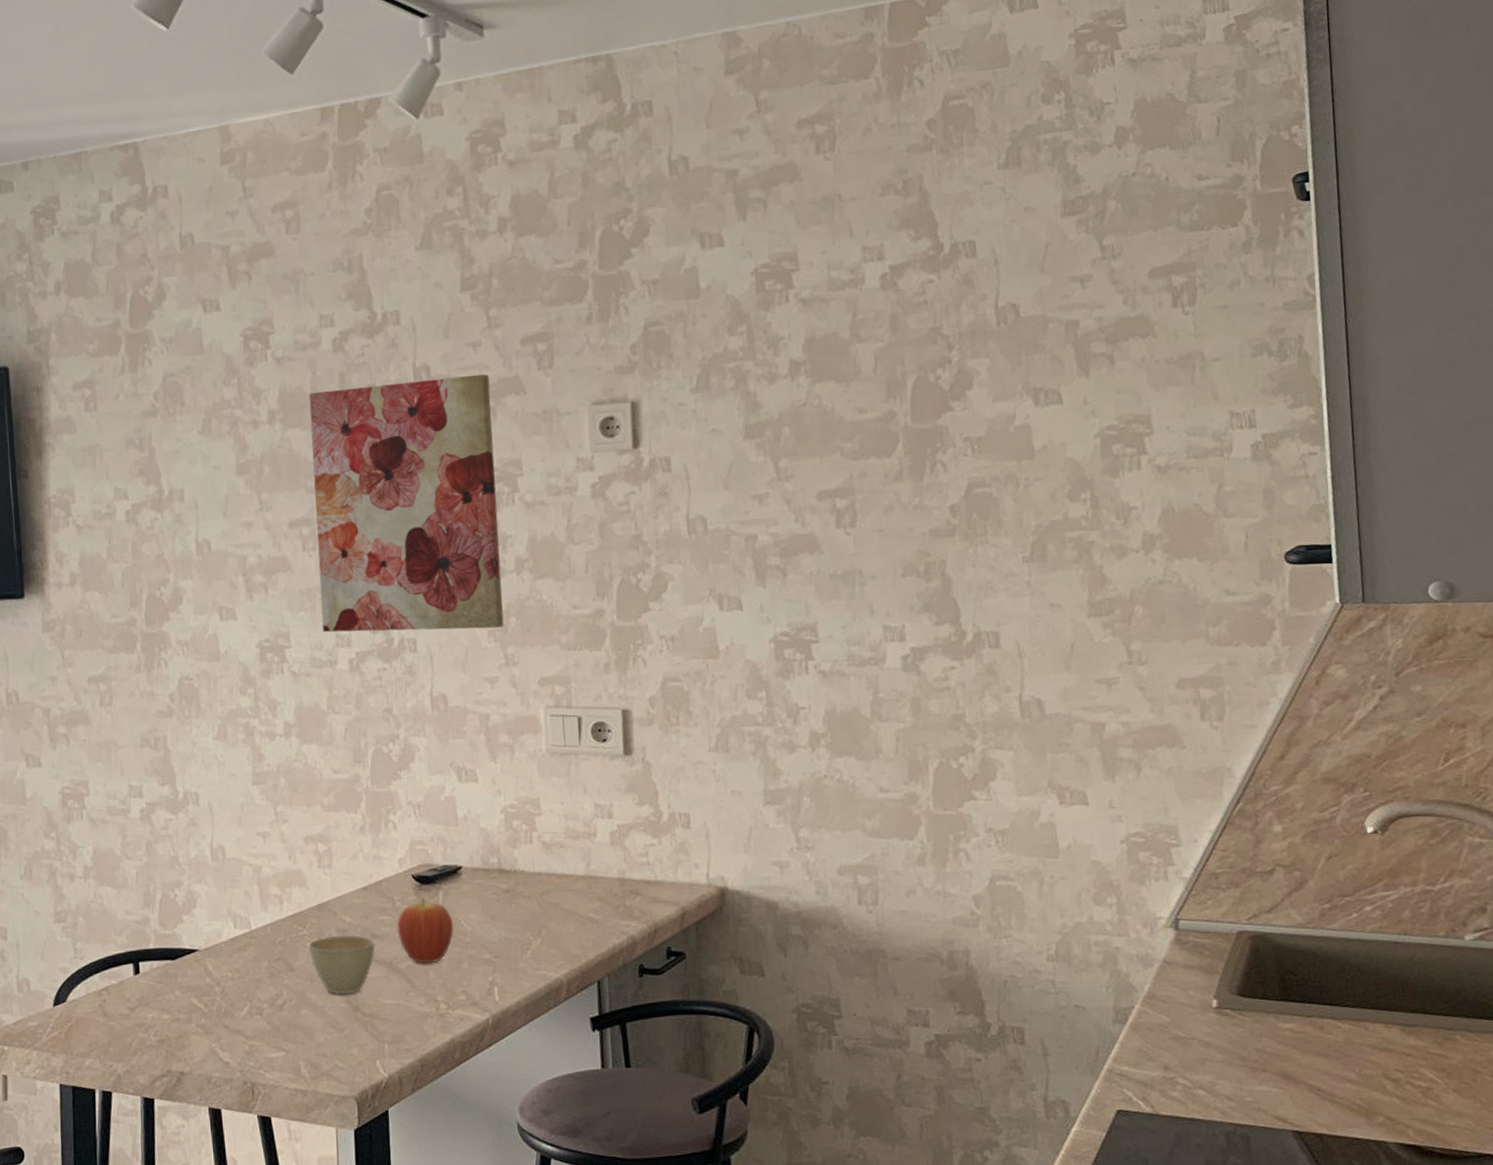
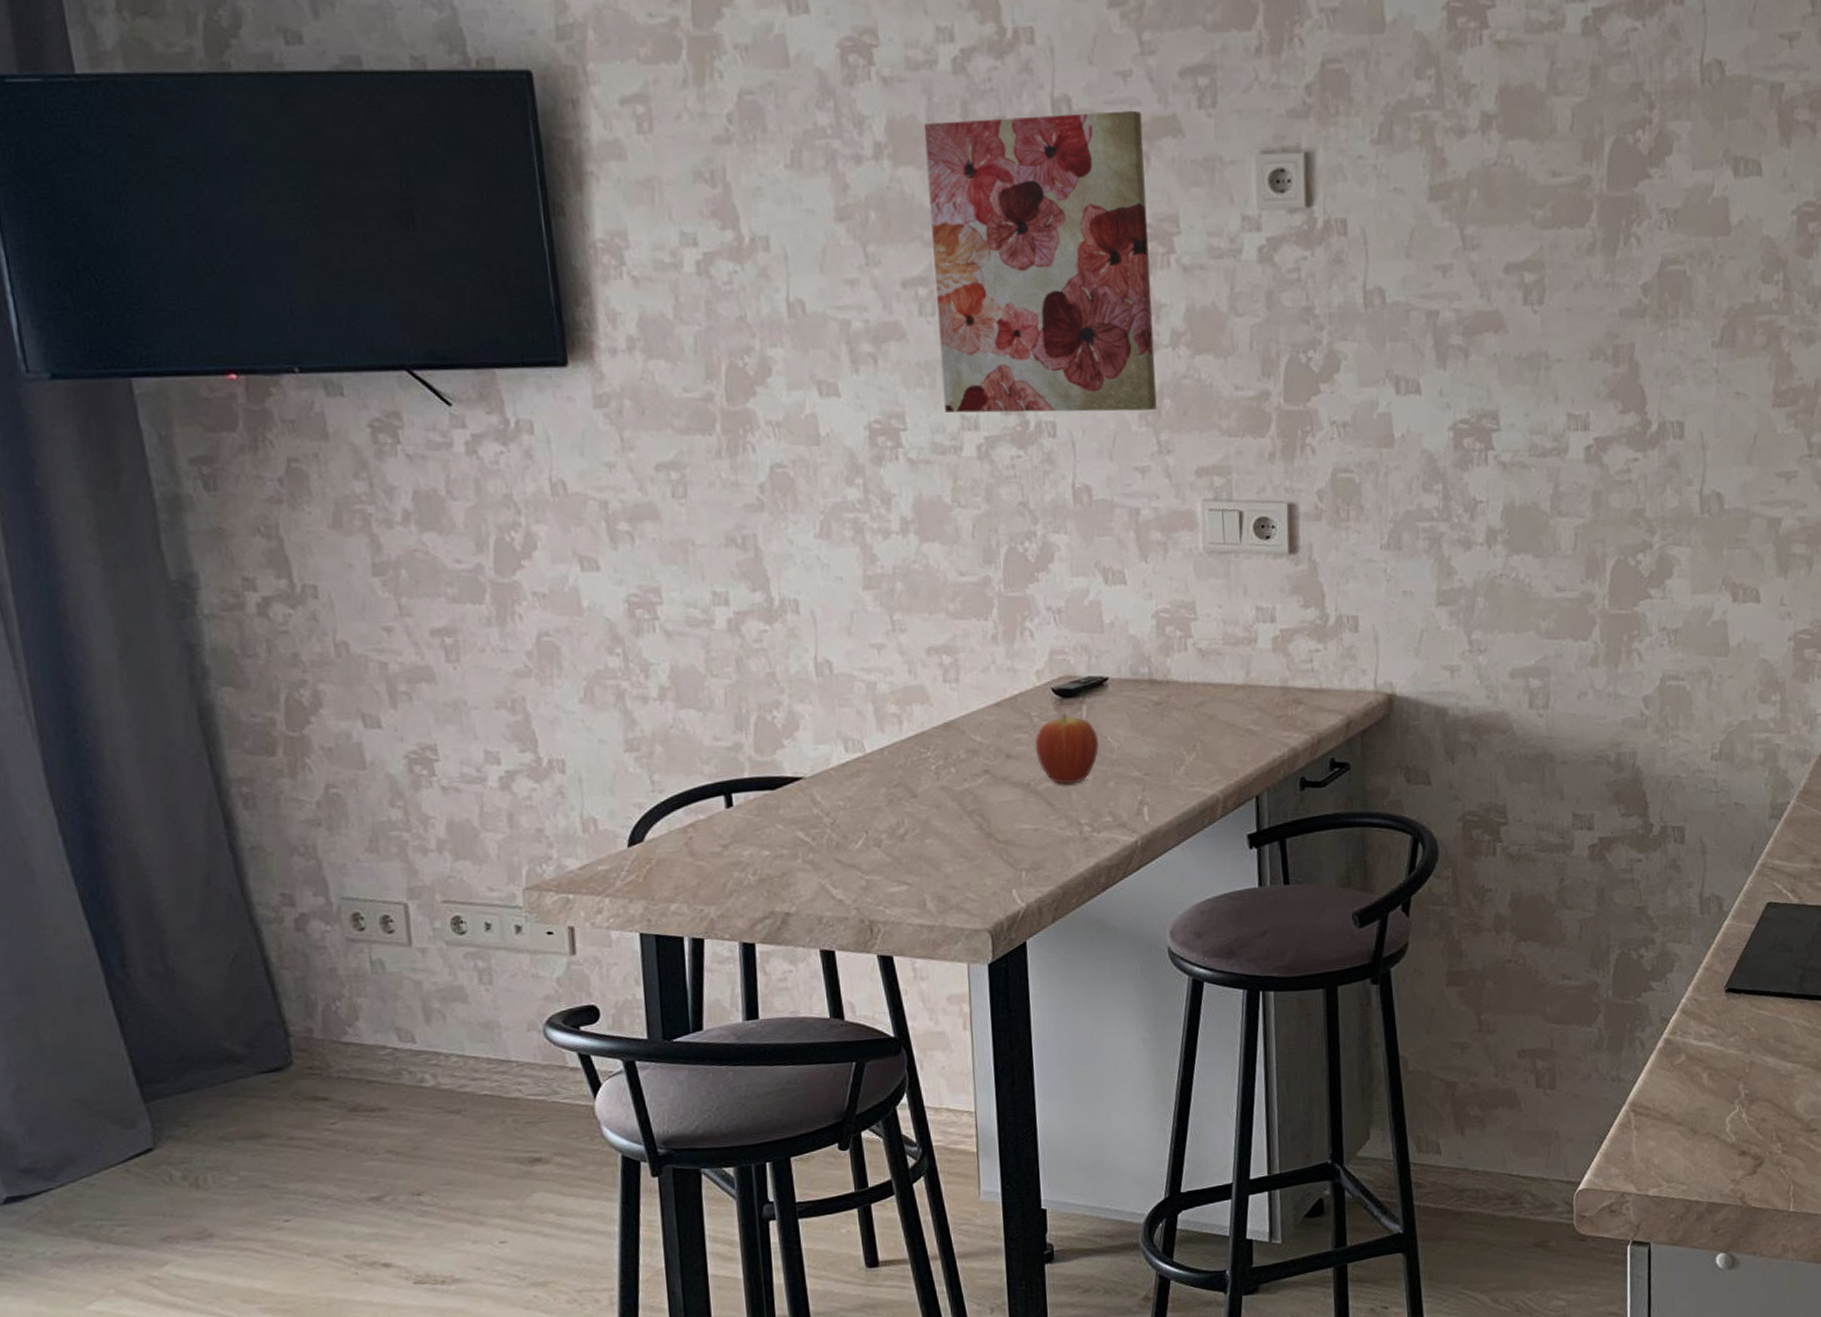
cup: present [308,935,376,995] -> none [933,755,1011,821]

